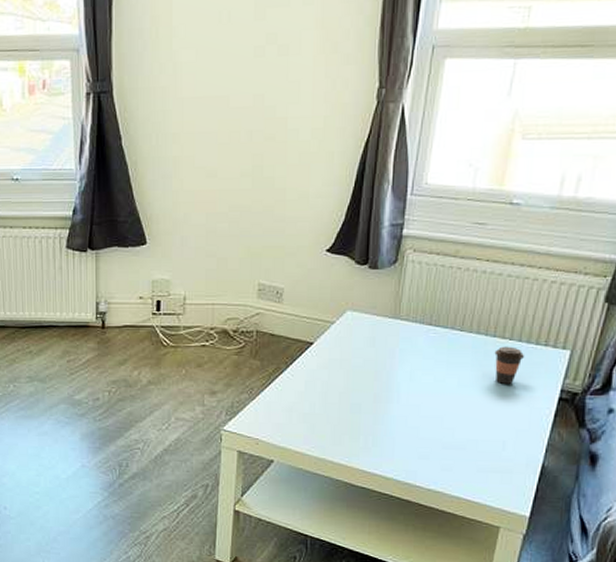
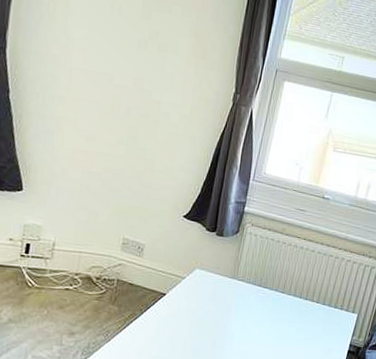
coffee cup: present [494,346,525,384] -> none [305,308,327,338]

